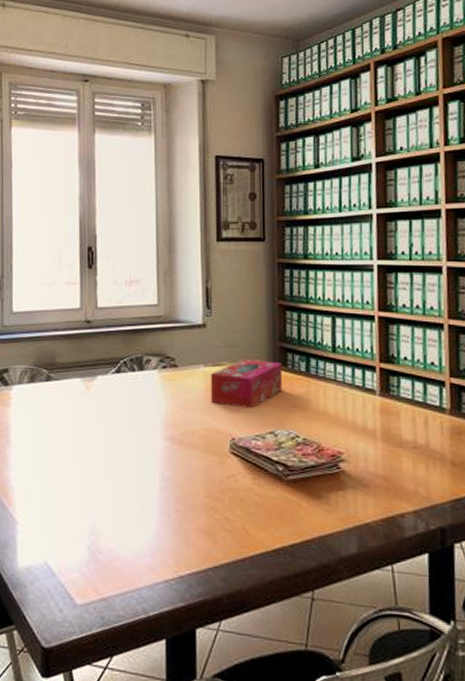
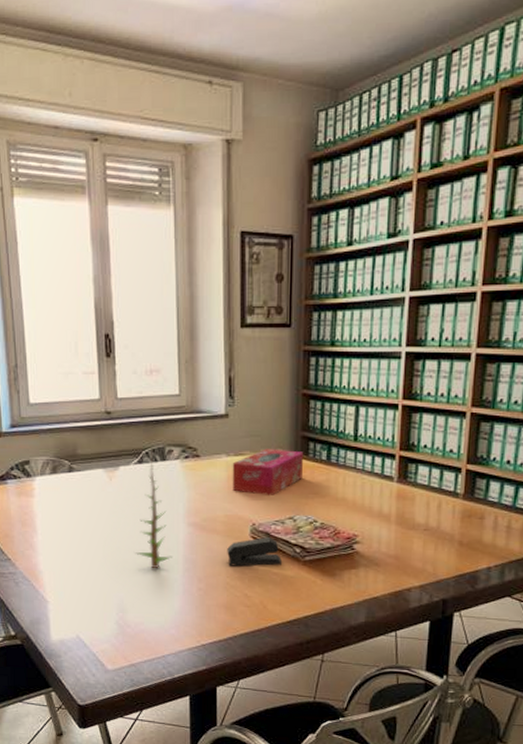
plant: none [110,362,148,486] -> present [135,452,172,568]
stapler: none [206,453,263,486] -> present [227,537,281,567]

